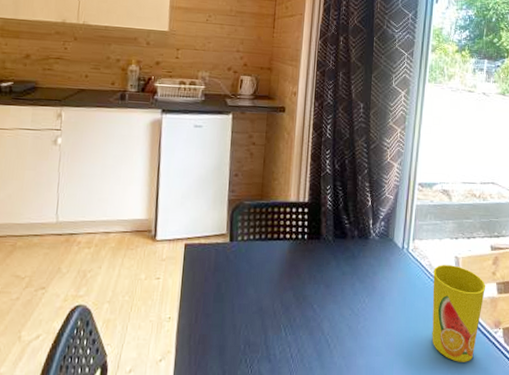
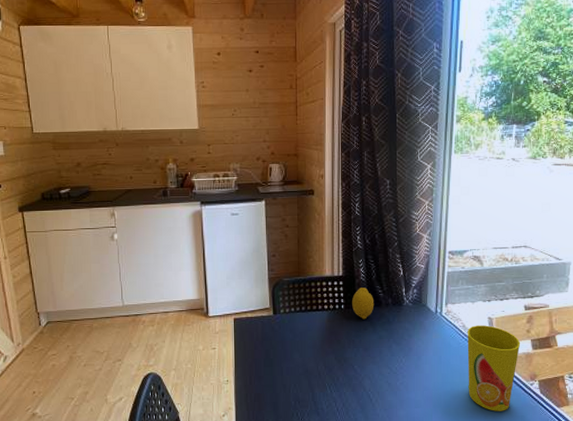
fruit: none [316,216,340,252] -> present [352,287,375,320]

